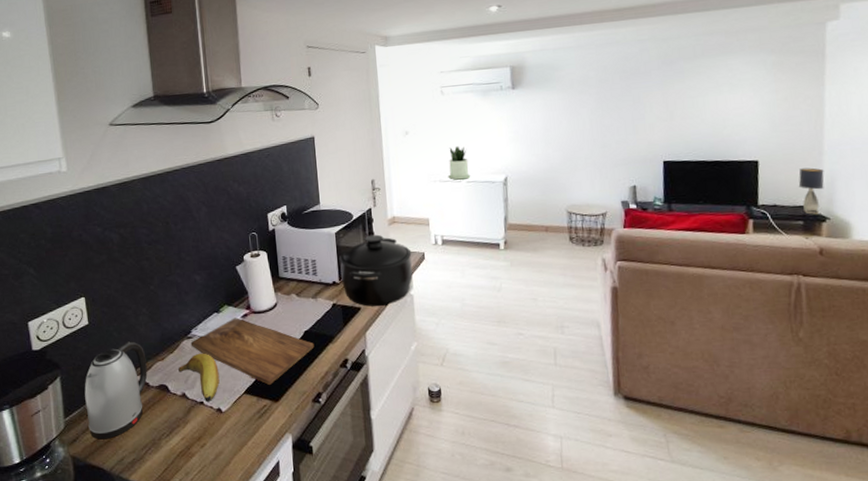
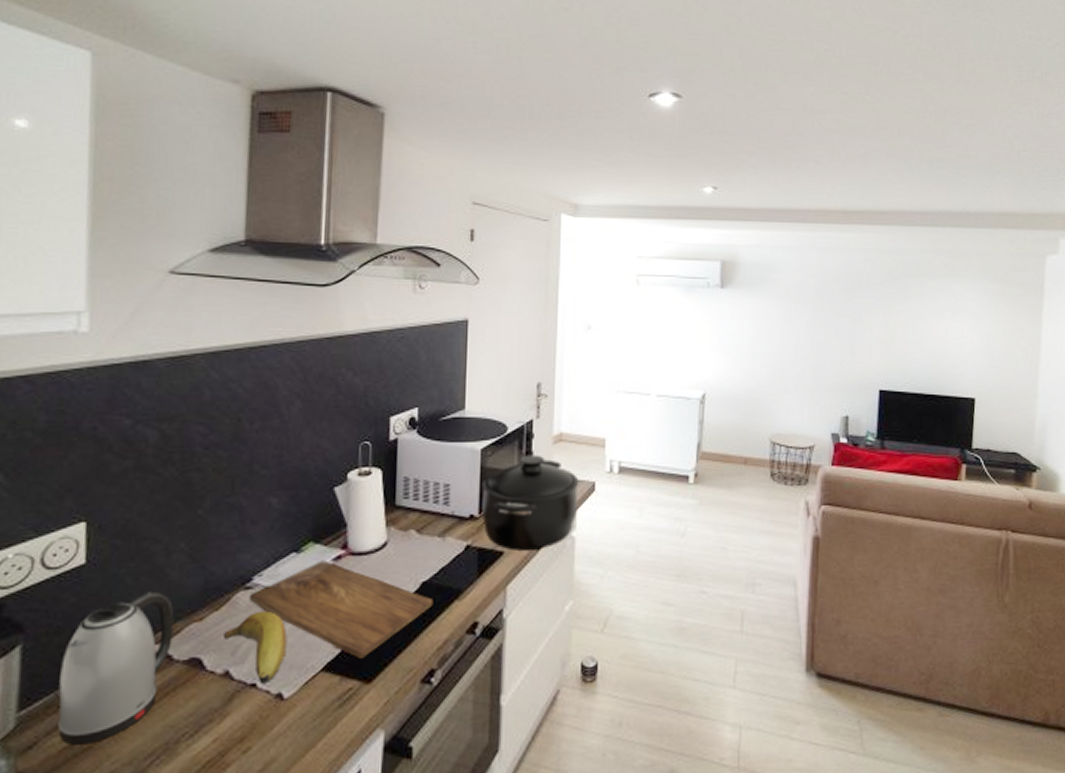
planter: present [448,145,471,180] -> none [634,349,662,392]
table lamp: present [798,167,825,215] -> none [1012,411,1037,463]

